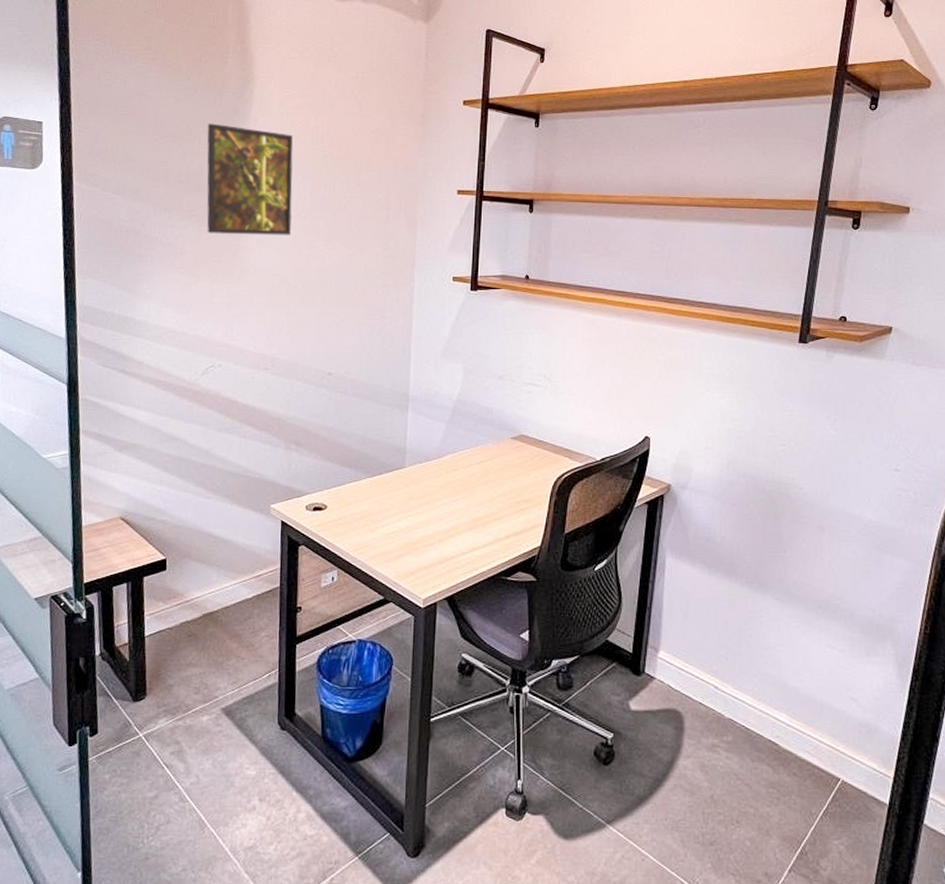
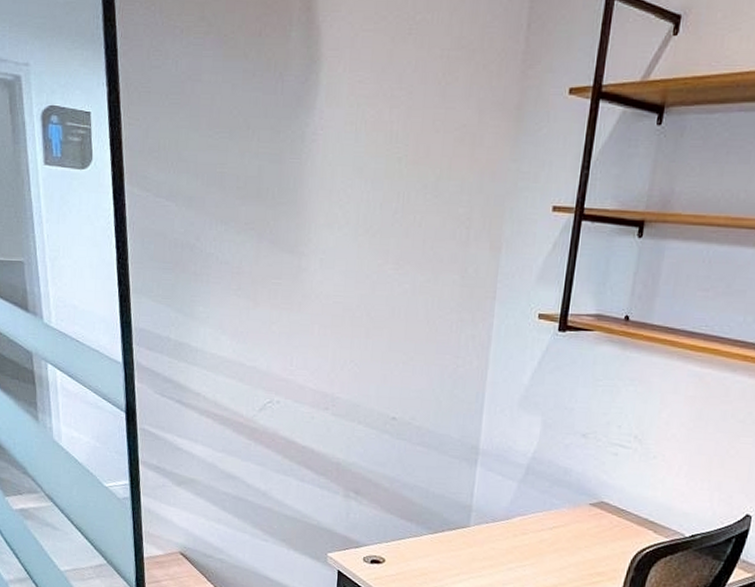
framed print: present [207,123,293,235] -> none [266,116,364,256]

